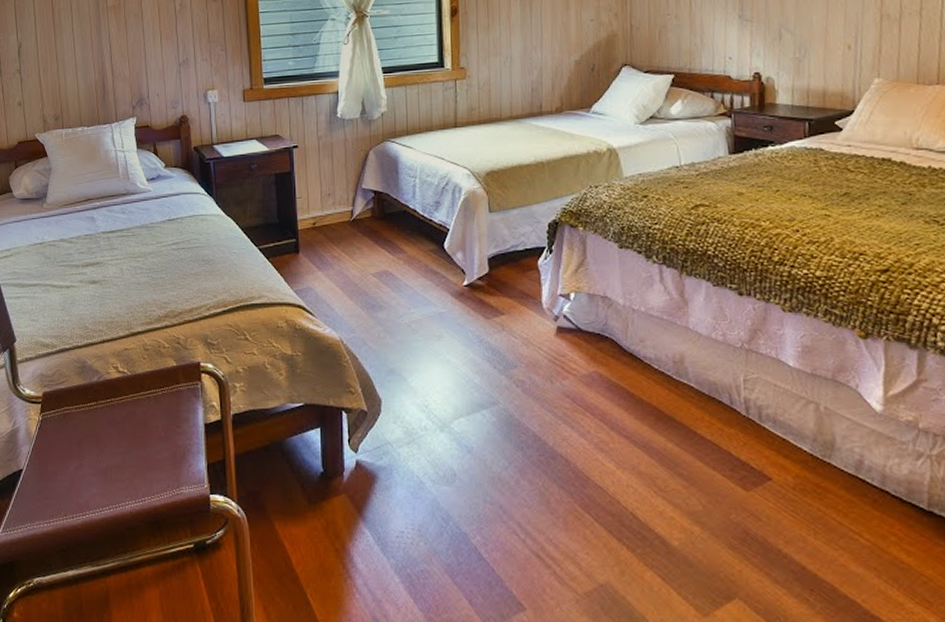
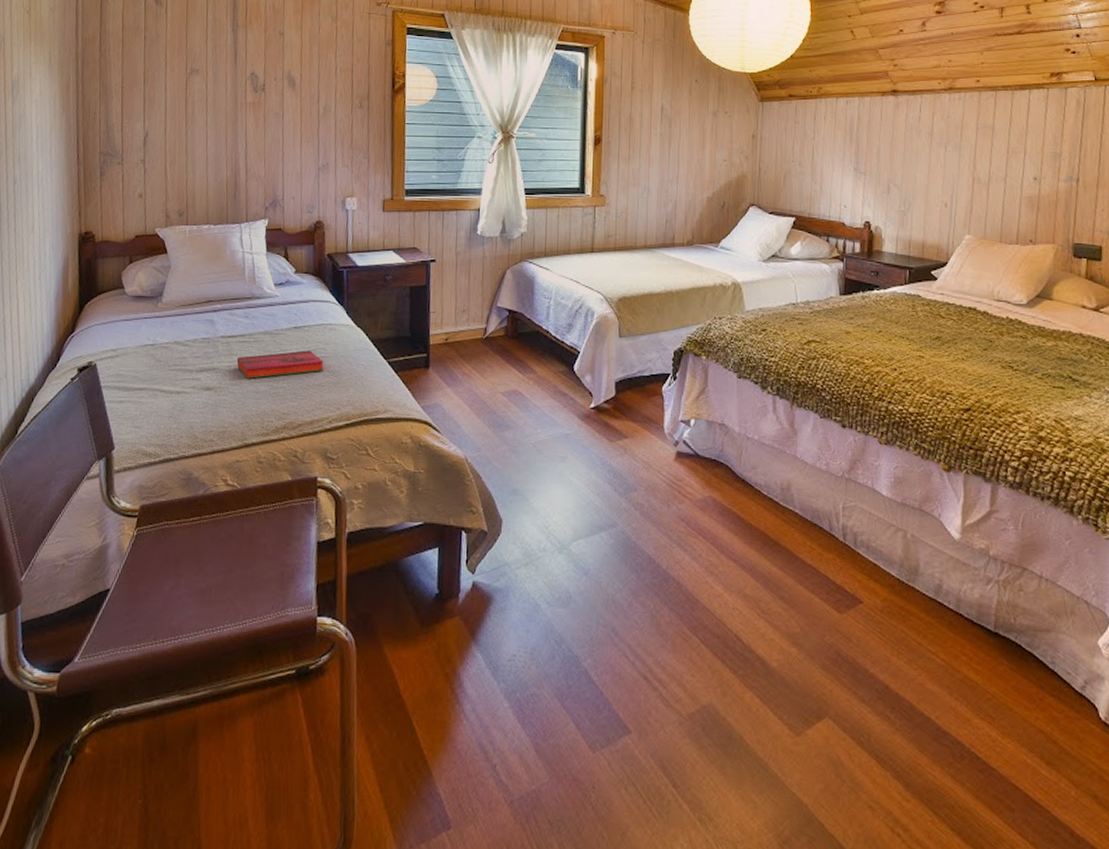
hardback book: none [118,241,198,271] -> present [236,350,324,379]

